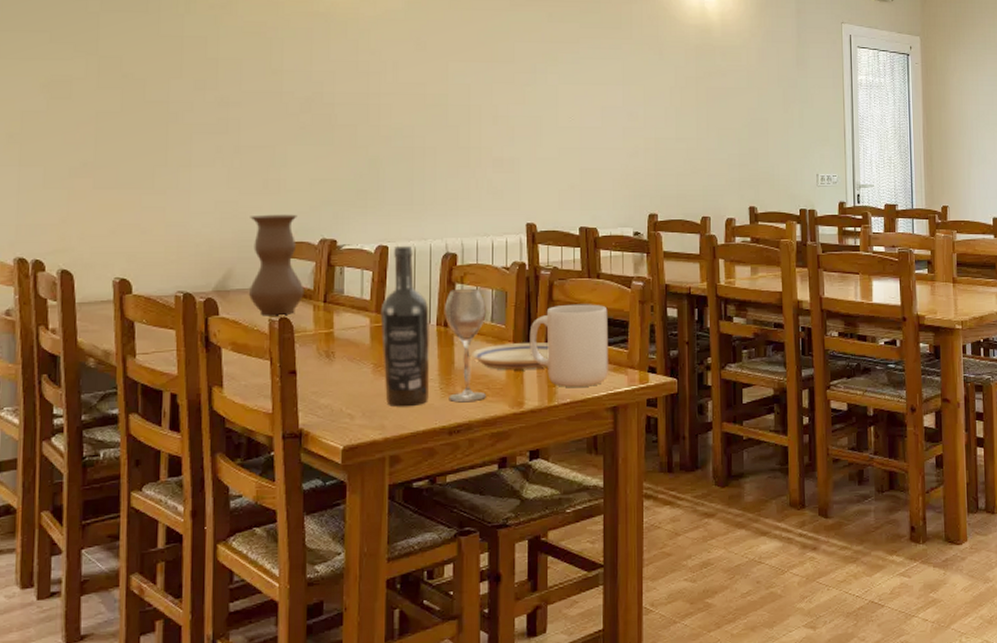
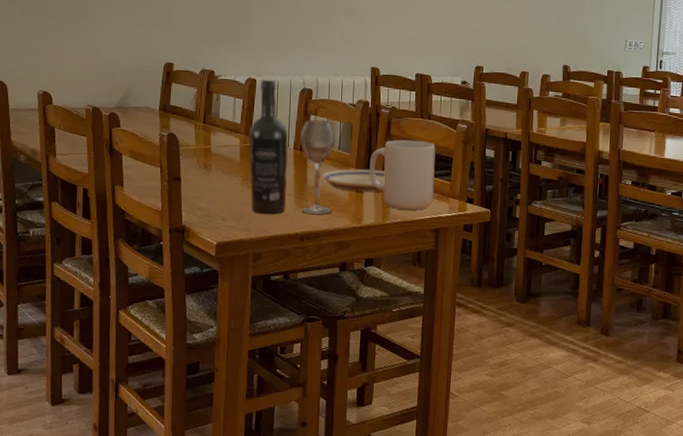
vase: present [249,214,305,316] -> none [144,45,188,132]

